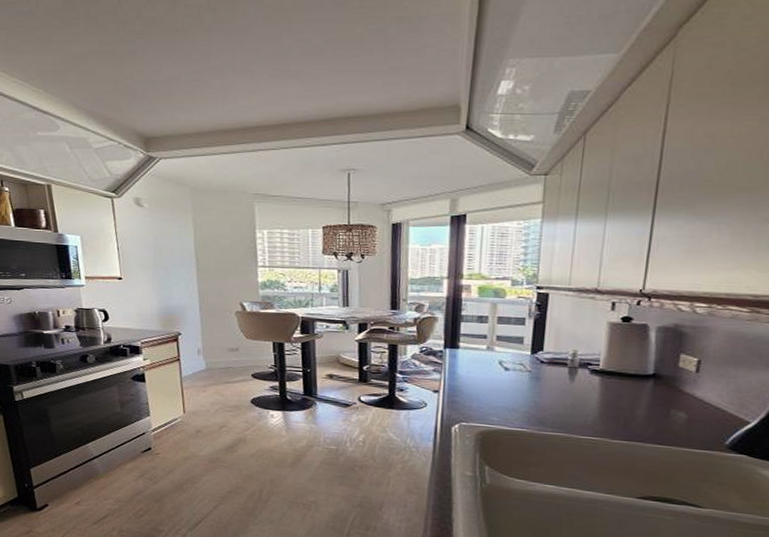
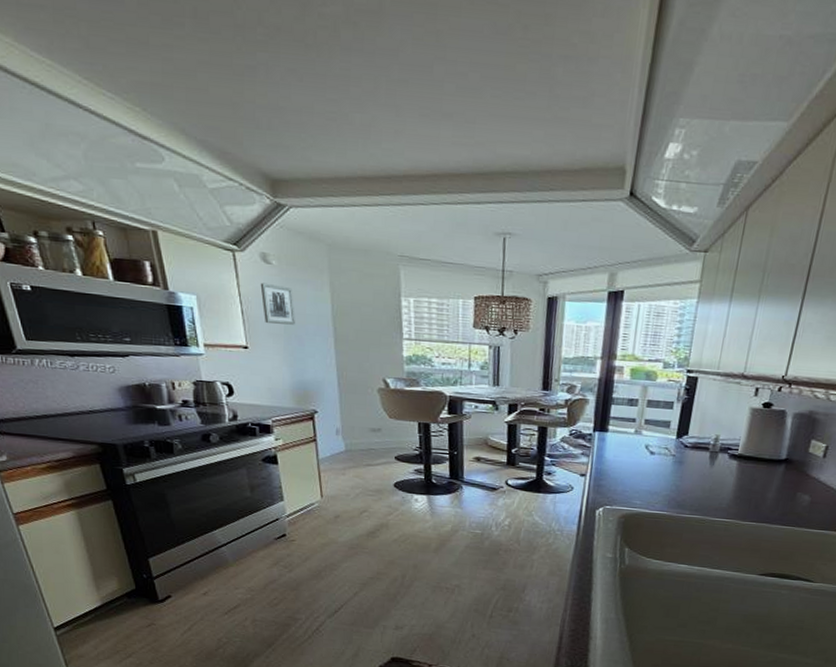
wall art: none [133,223,163,258] -> present [260,282,295,325]

